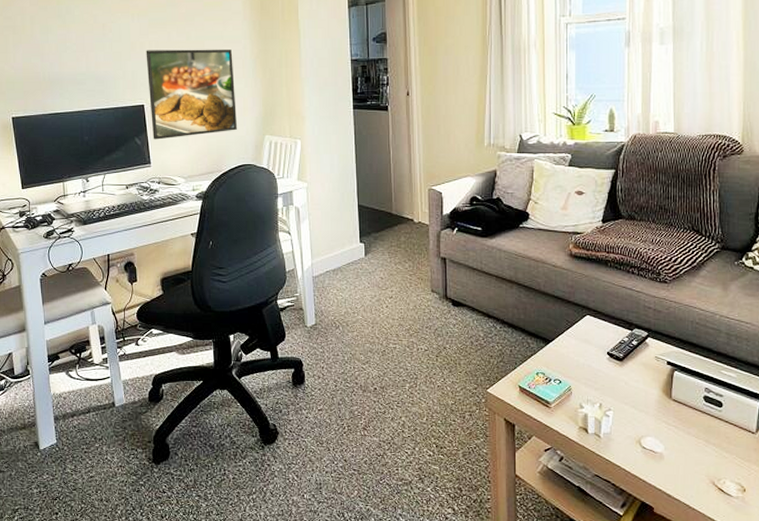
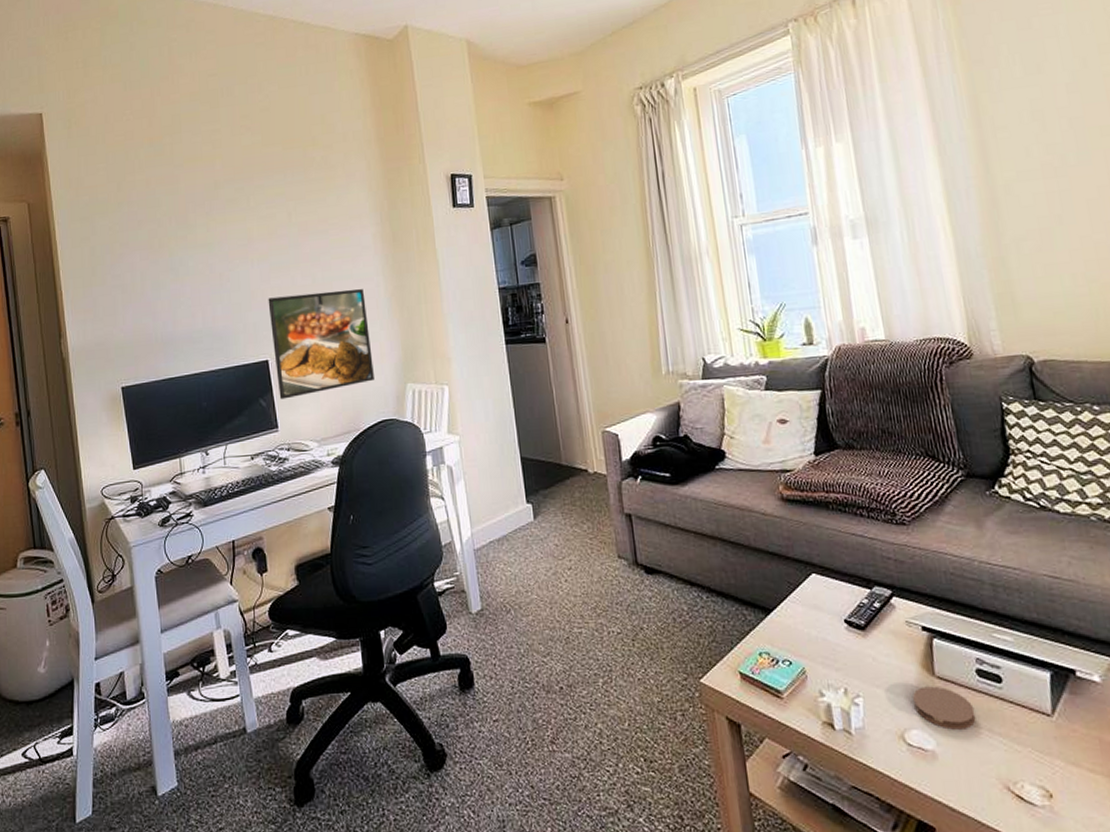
coaster: none [652,406,698,439] -> present [913,686,976,730]

